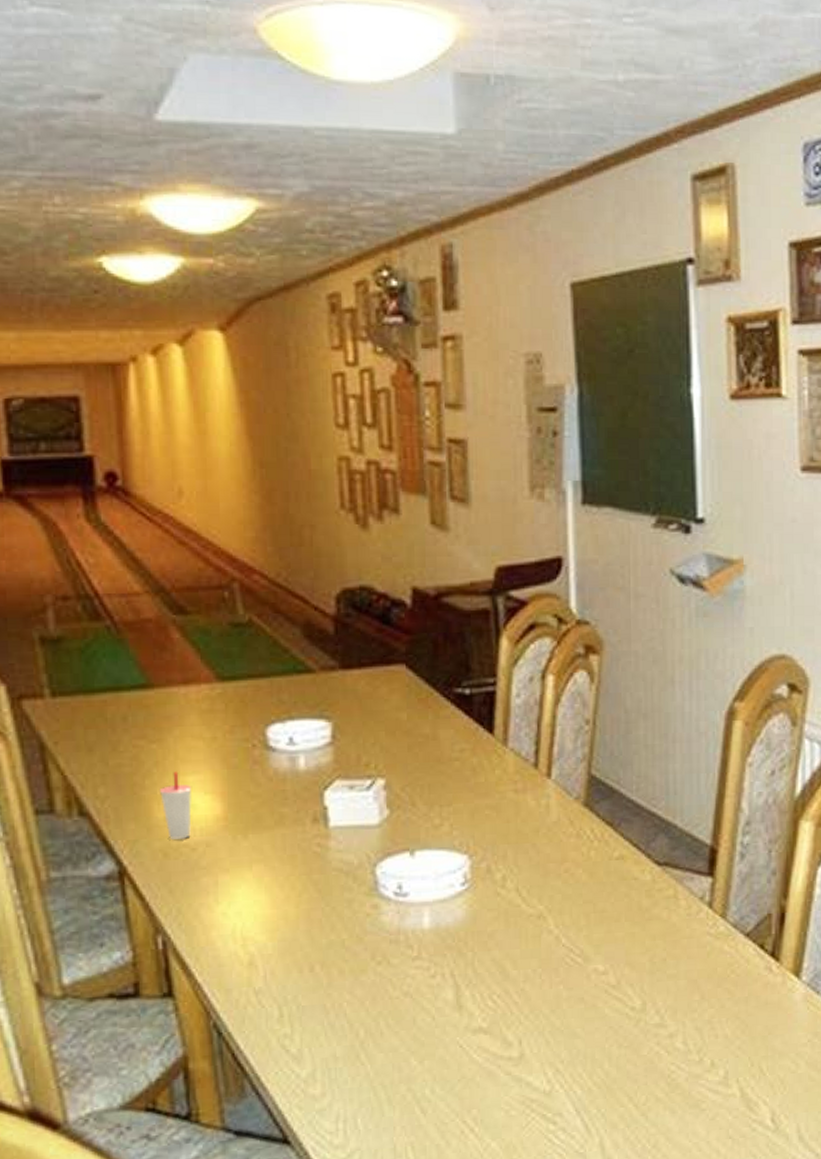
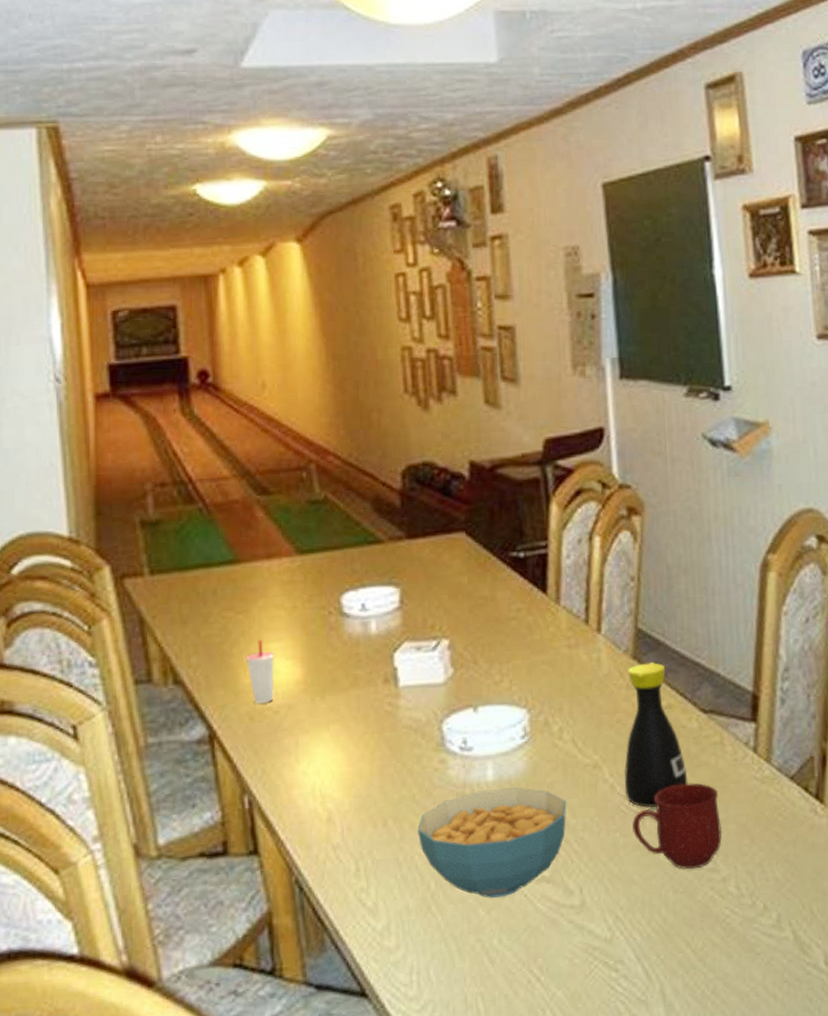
cereal bowl: none [346,936,508,1048] -> present [417,787,567,898]
bottle: none [570,810,638,961] -> present [624,661,688,808]
mug: none [577,936,672,1024] -> present [632,782,723,870]

